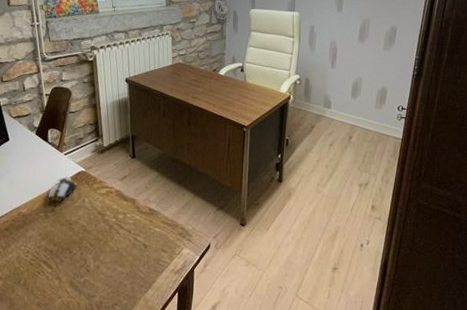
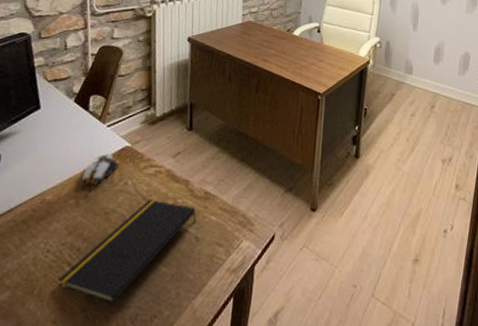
notepad: none [37,214,143,294] -> present [57,200,196,304]

